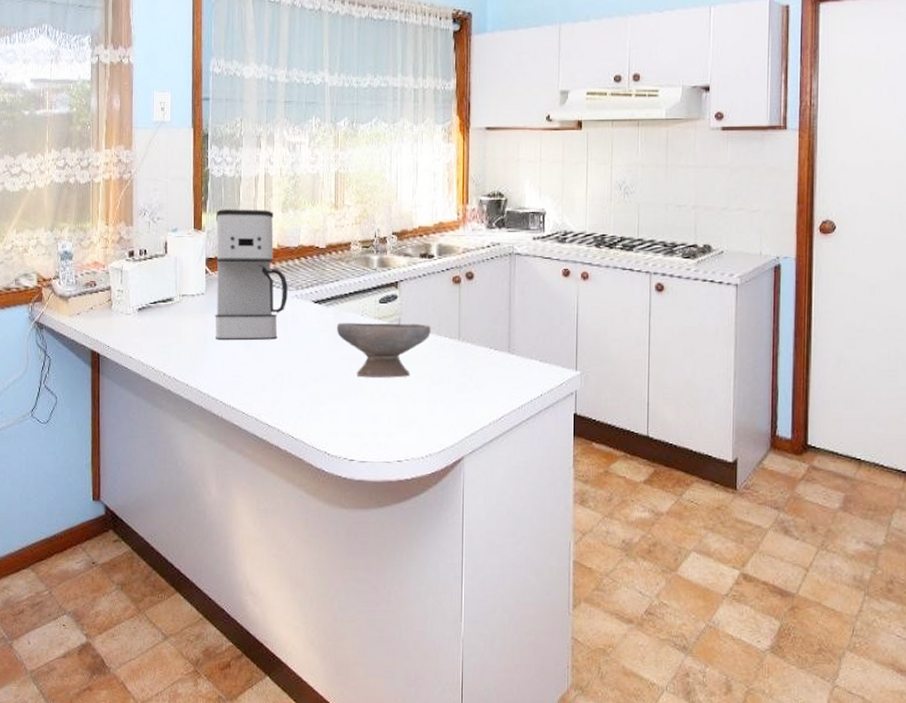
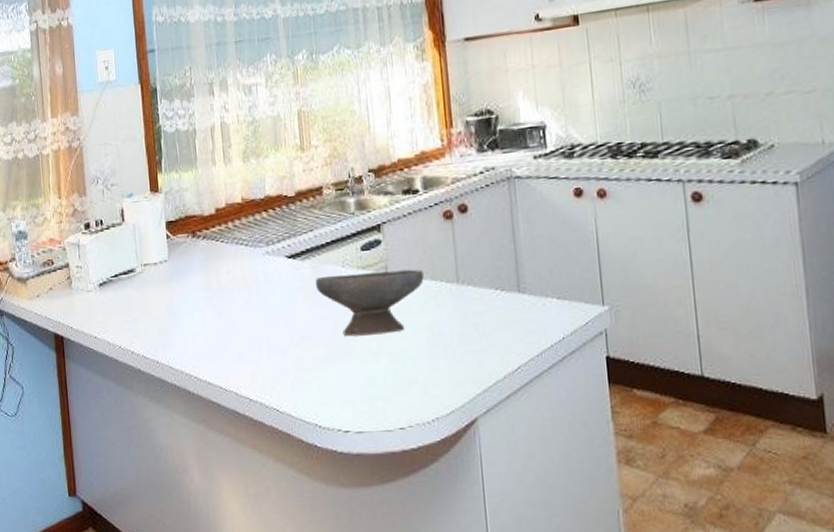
coffee maker: present [215,209,288,341] -> none [172,161,258,310]

